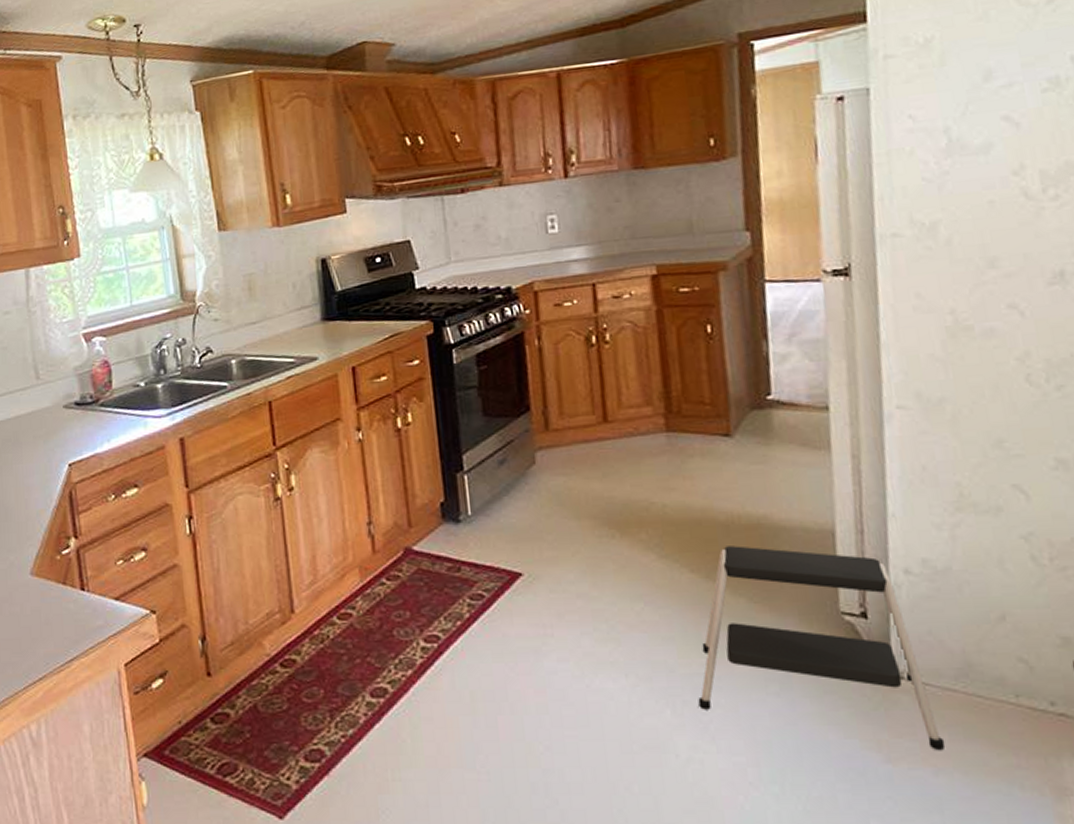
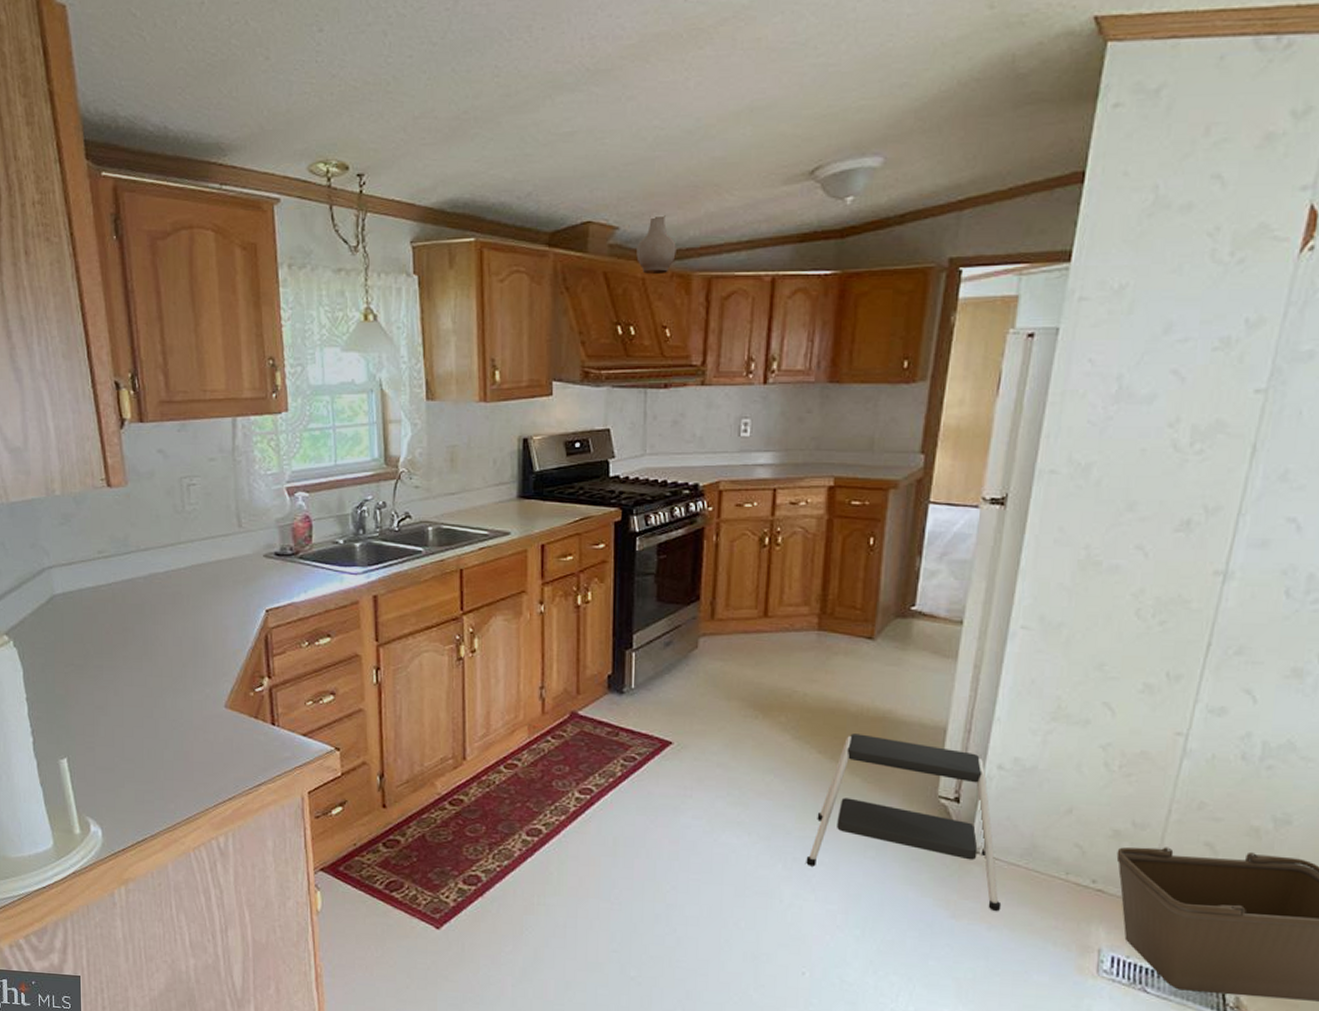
vase: none [415,27,456,85] -> present [636,215,676,275]

